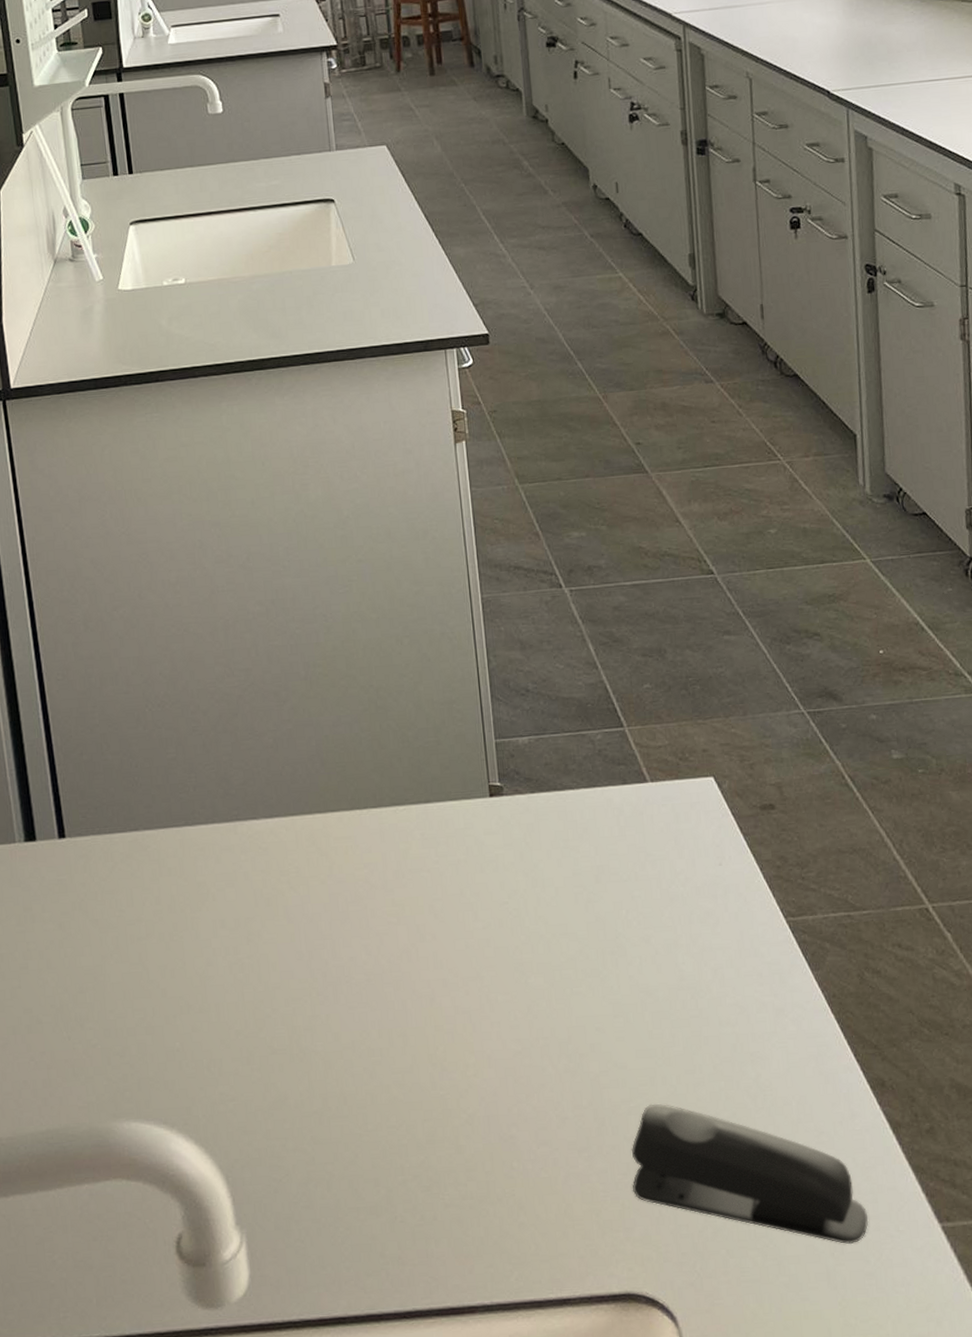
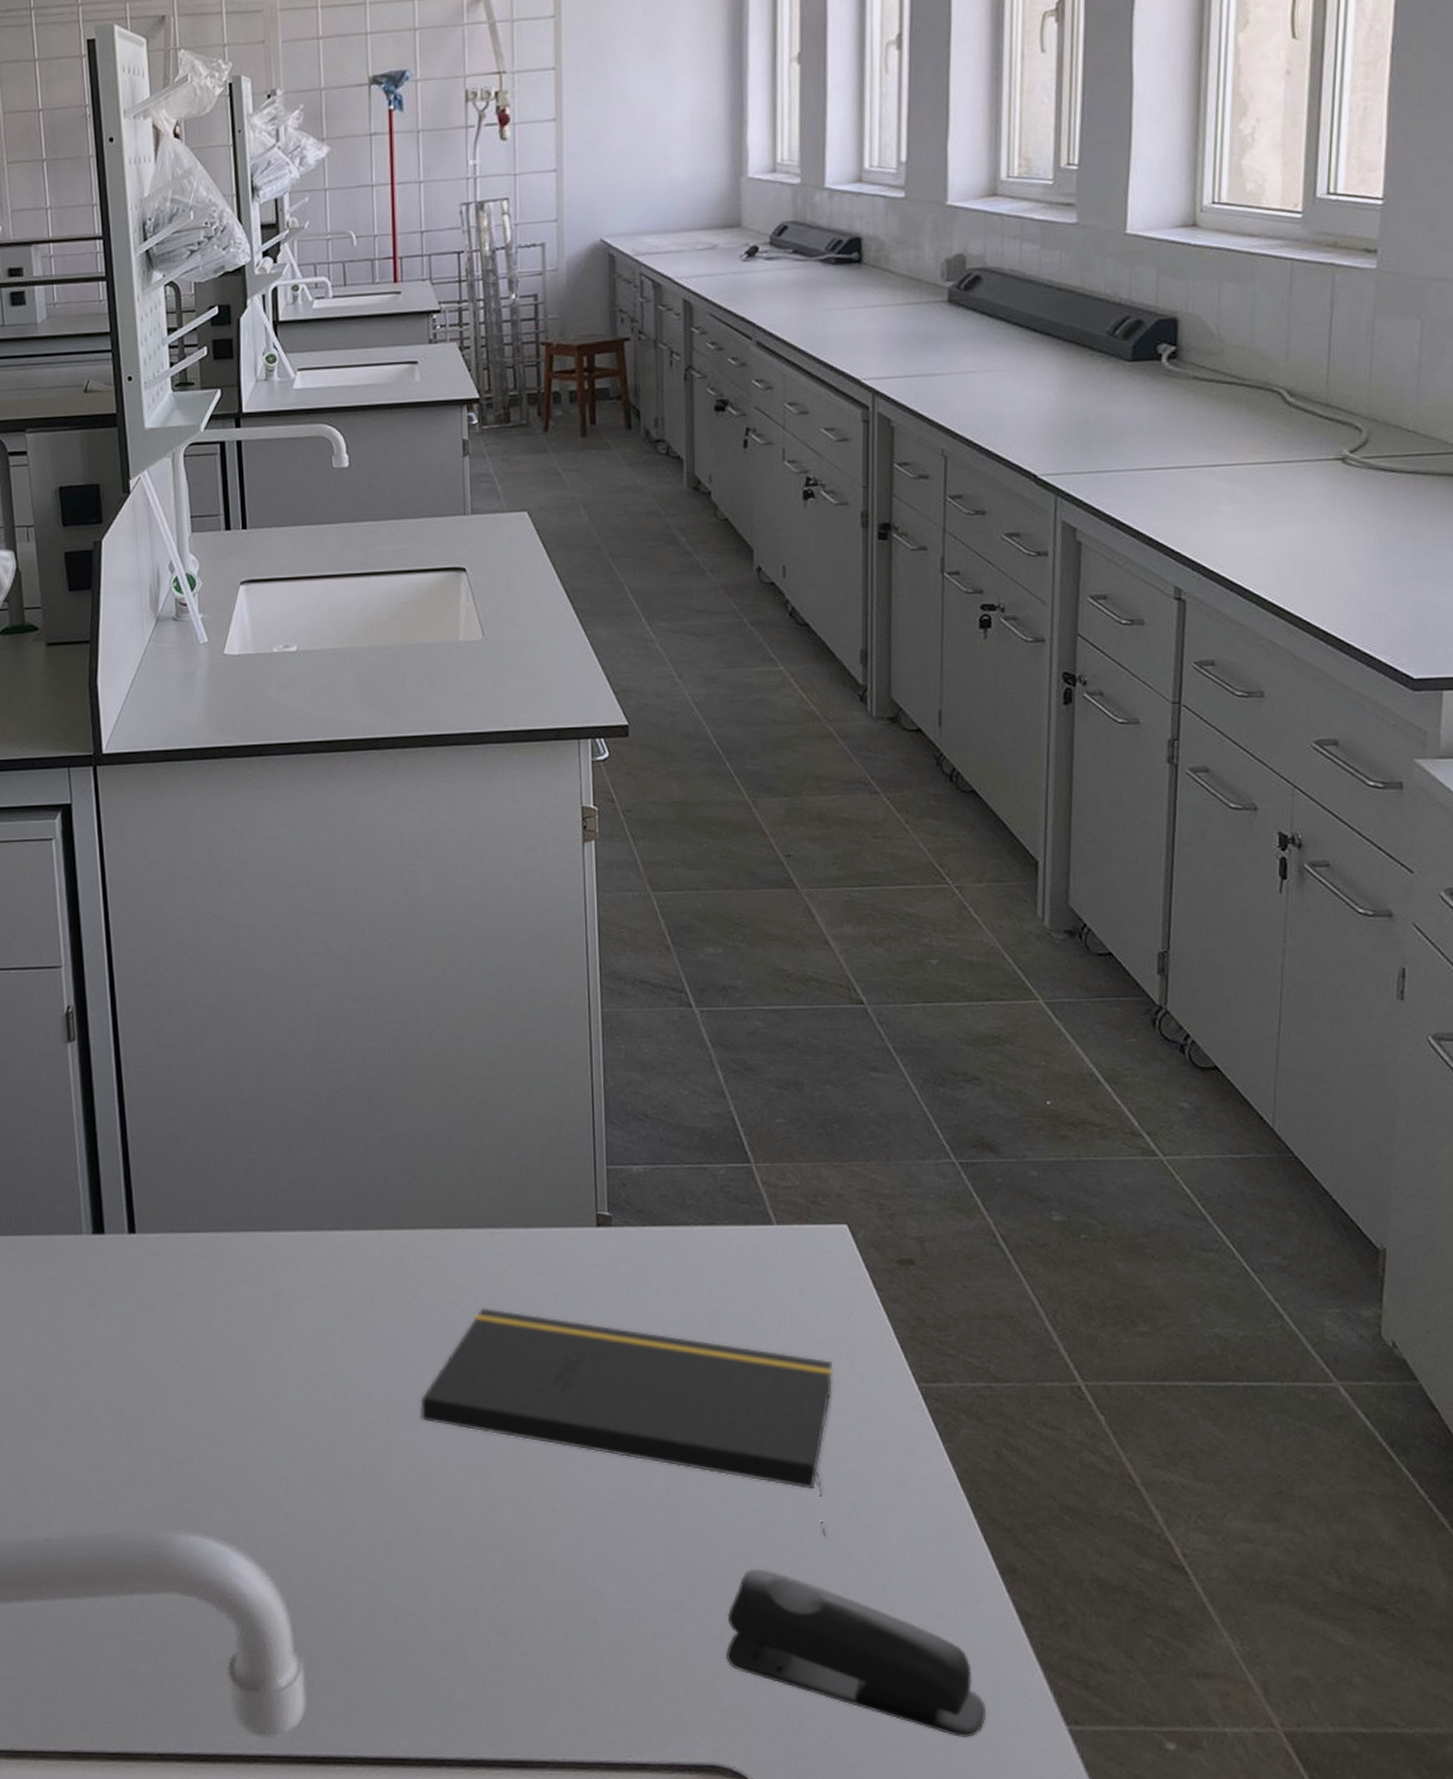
notepad: none [339,880,714,1068] -> present [419,1307,834,1537]

